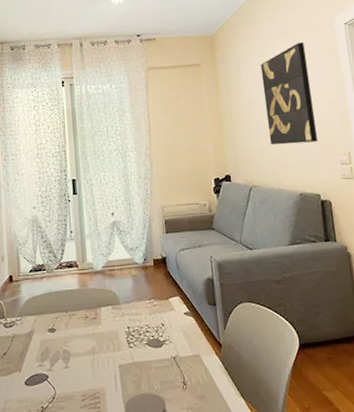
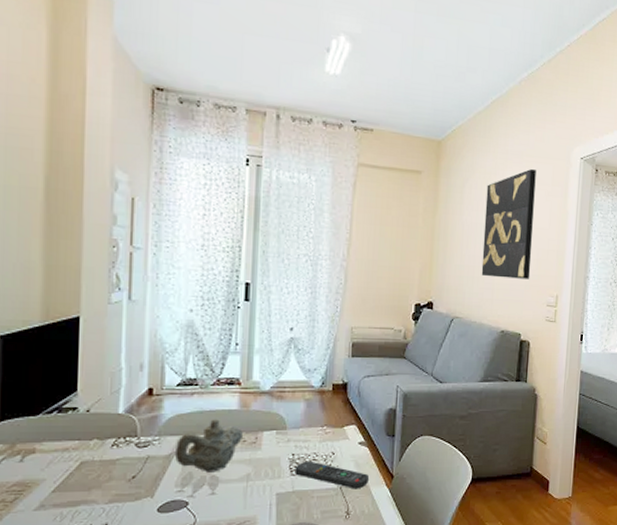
teapot: none [33,299,86,348] -> present [174,419,244,472]
remote control: none [131,332,199,359] -> present [295,460,369,489]

